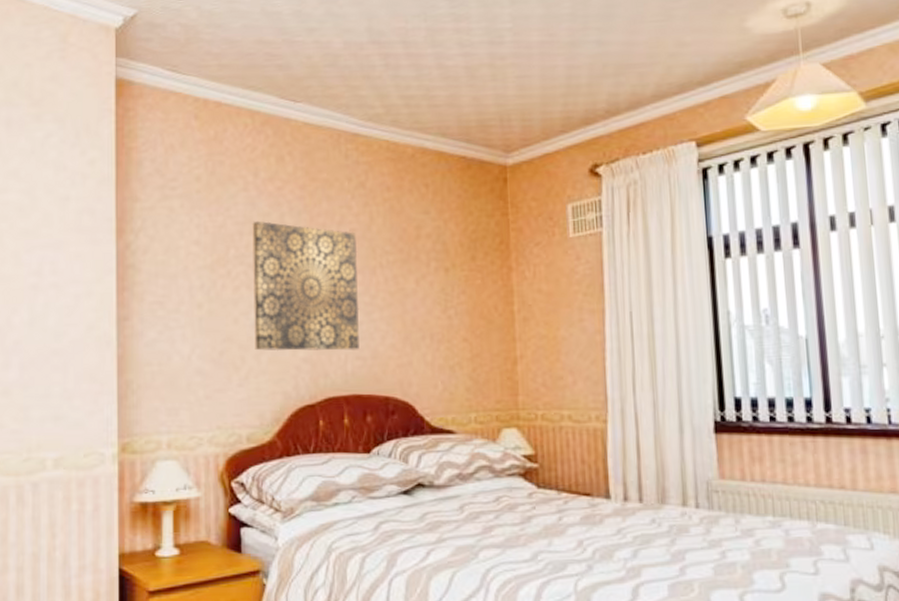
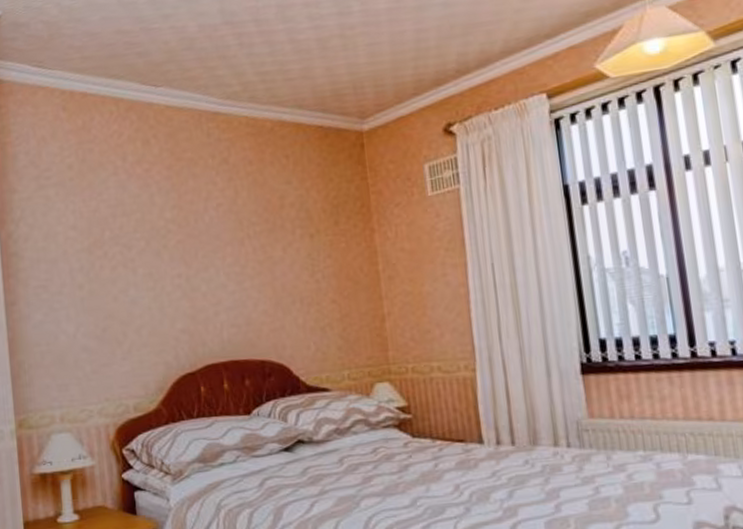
wall art: present [252,220,359,351] -> none [124,202,234,325]

